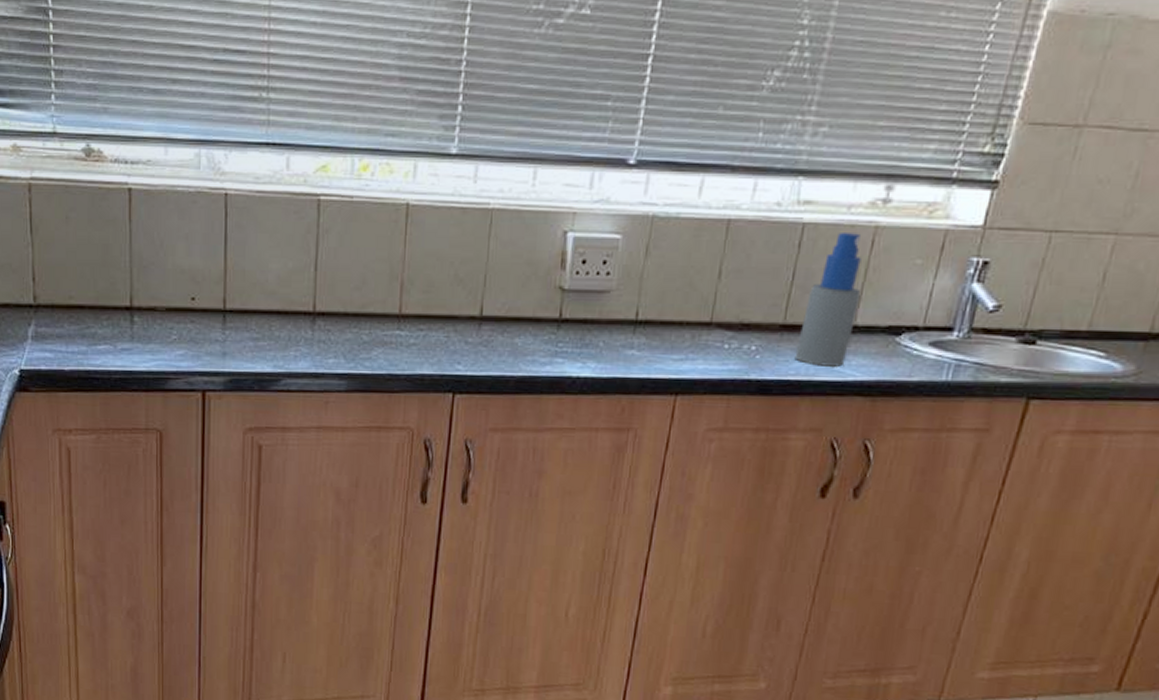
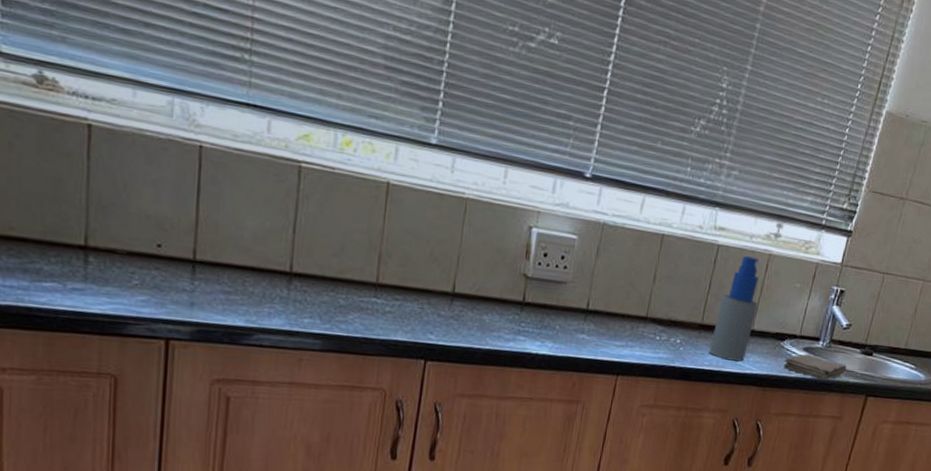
washcloth: none [900,350,996,382] -> present [783,354,847,381]

